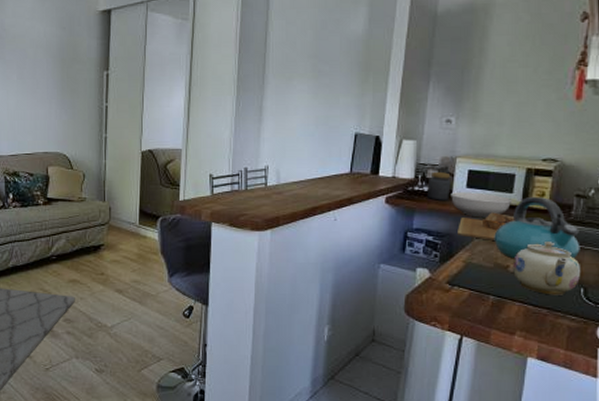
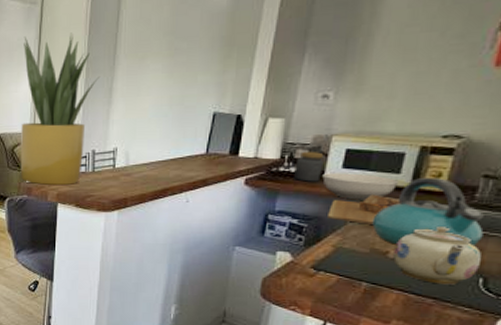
planter: none [173,50,251,204] -> present [20,32,101,186]

